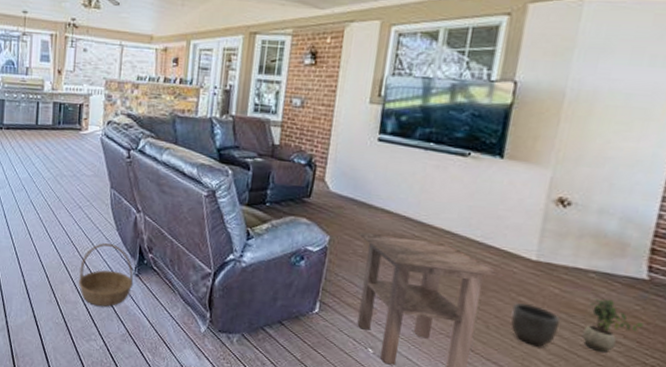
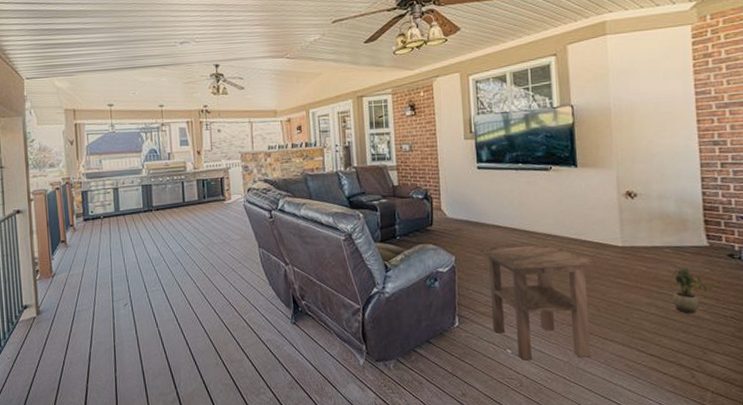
basket: present [79,243,134,307] -> none [241,298,292,360]
planter: present [510,303,560,347] -> none [613,283,654,319]

